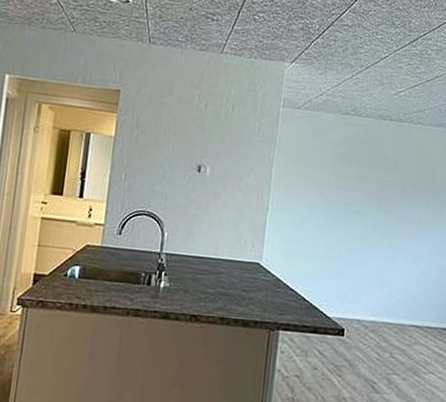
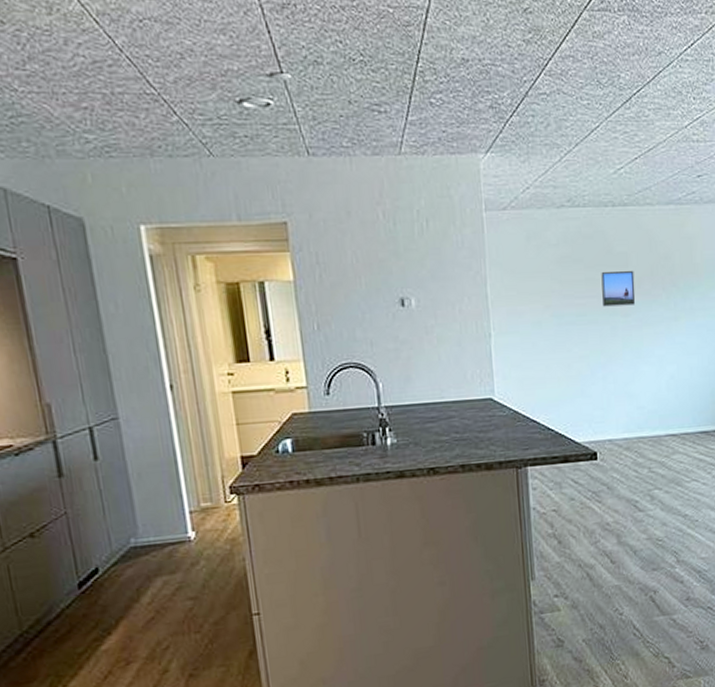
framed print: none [370,173,401,205] -> present [601,271,636,307]

